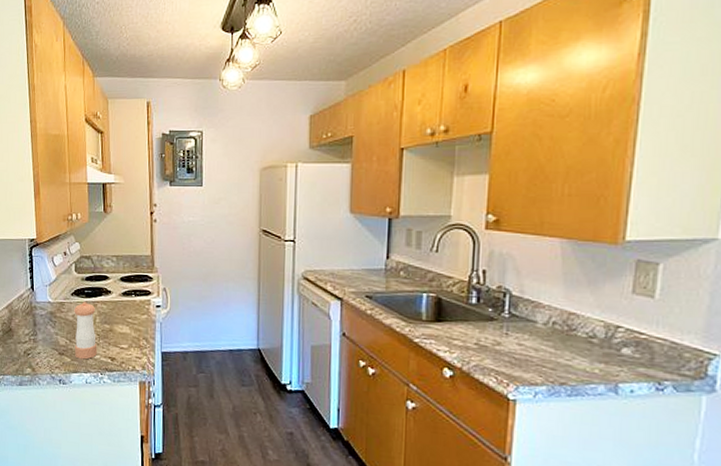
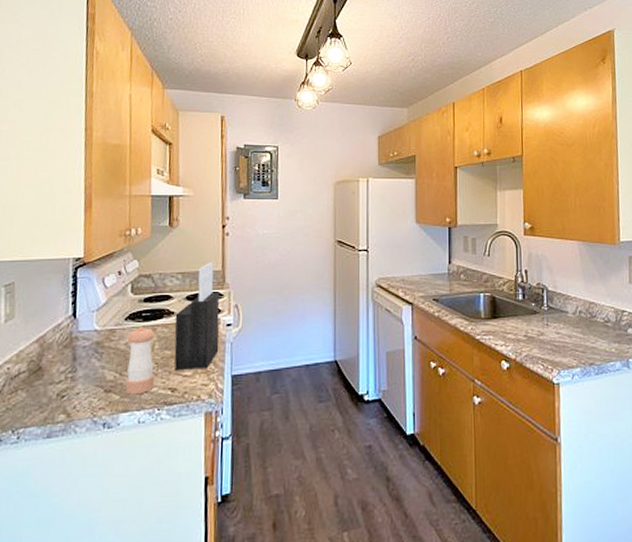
knife block: none [112,247,150,344] -> present [174,262,220,371]

